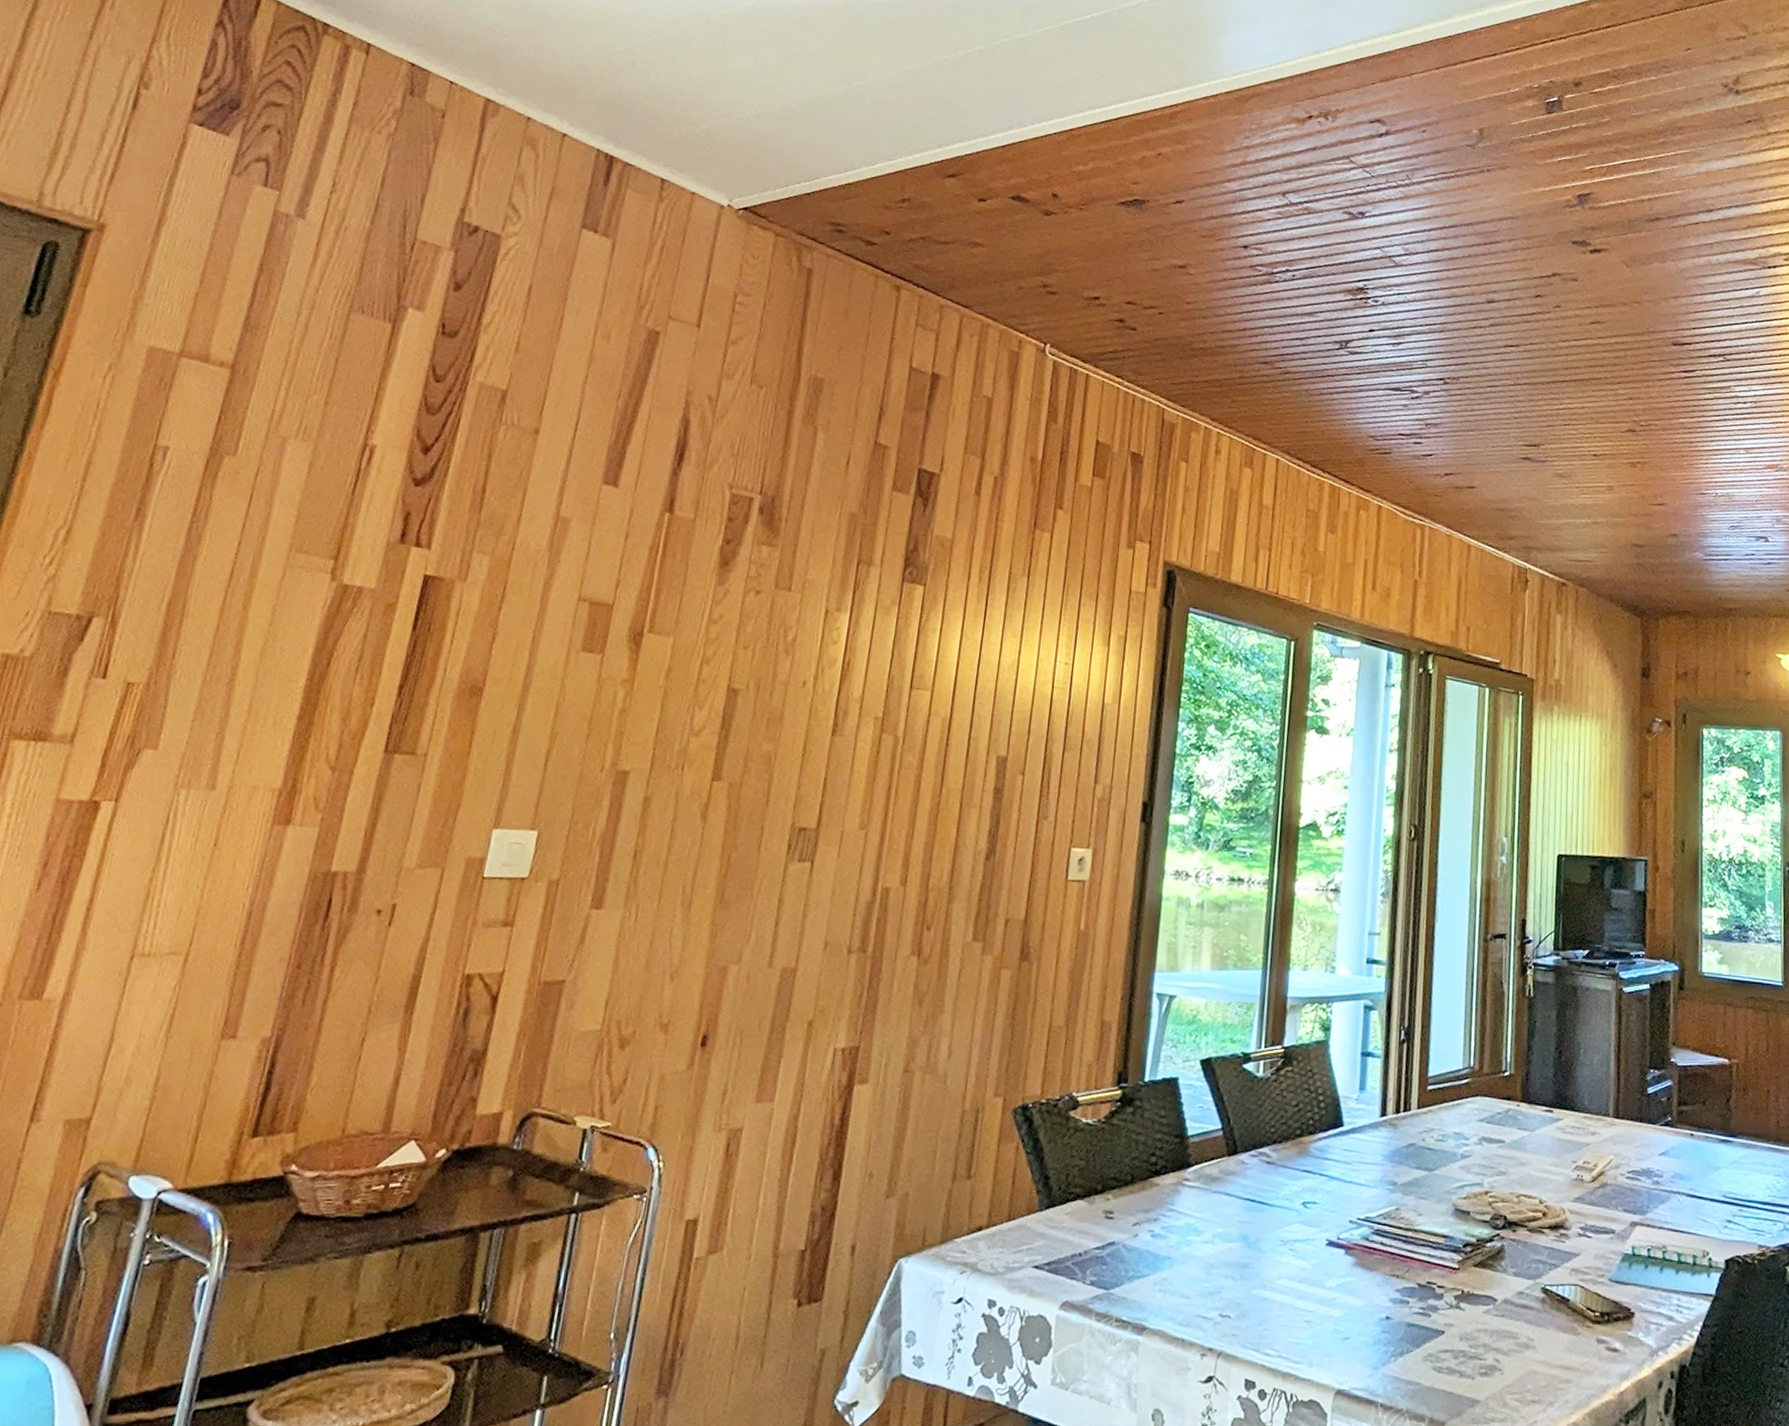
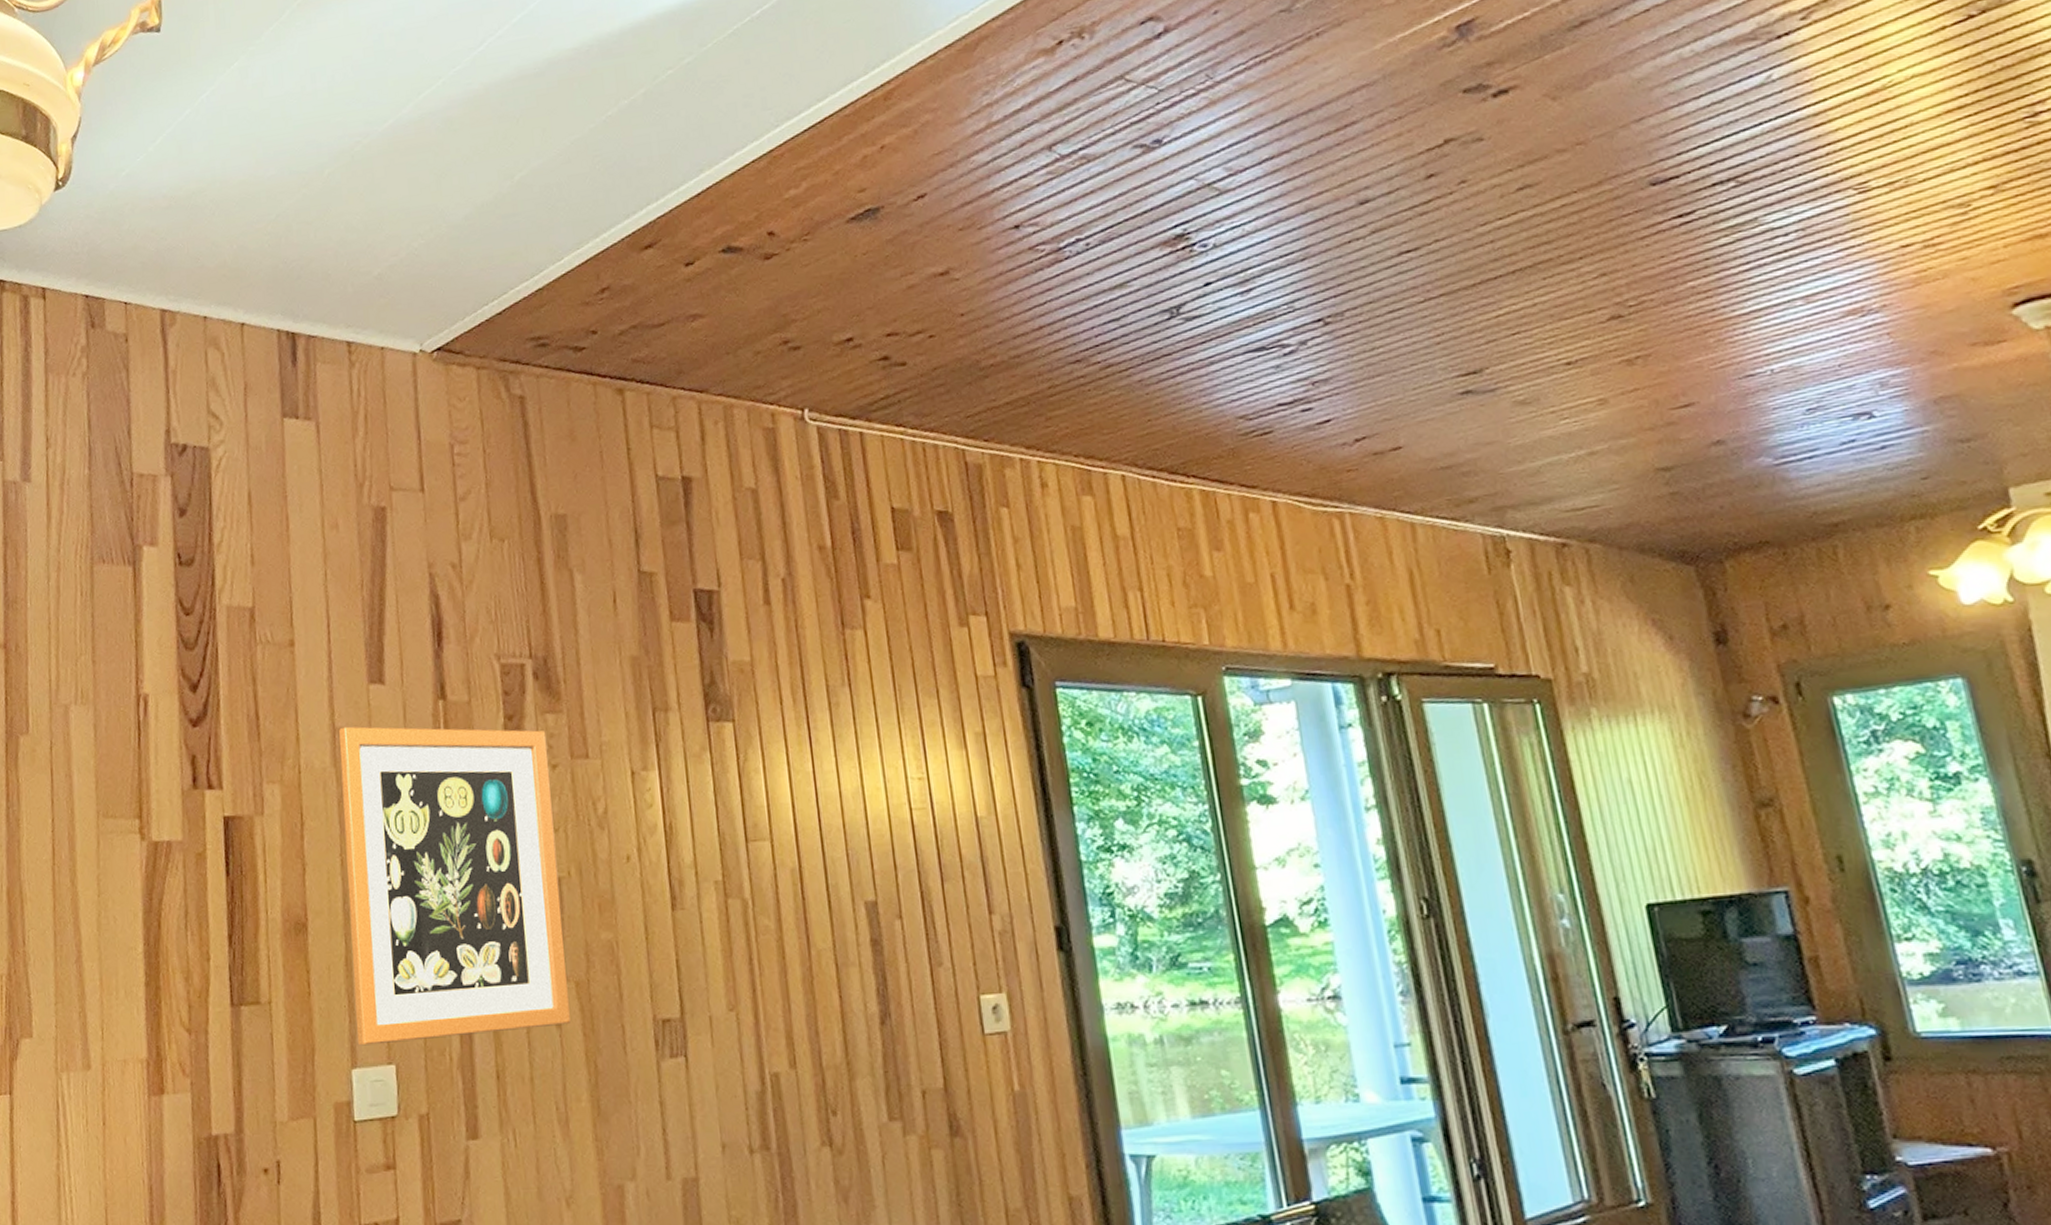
wall art: none [505,517,758,819] -> present [339,726,570,1046]

